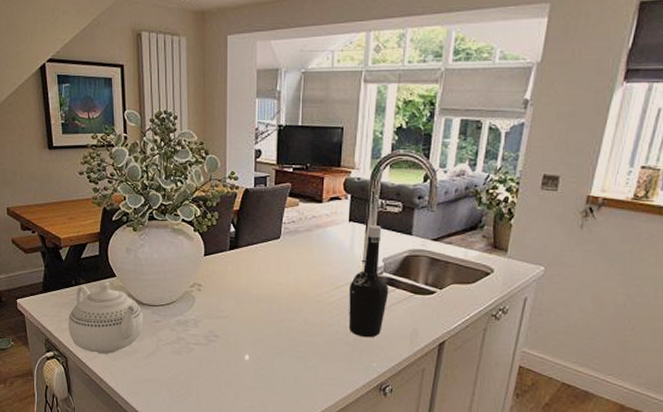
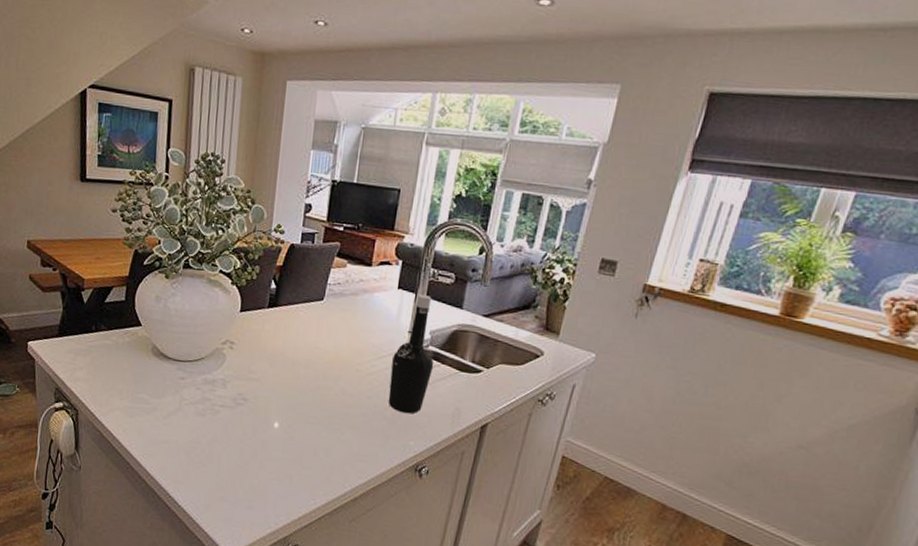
teapot: present [68,281,144,354] -> none [82,330,168,410]

